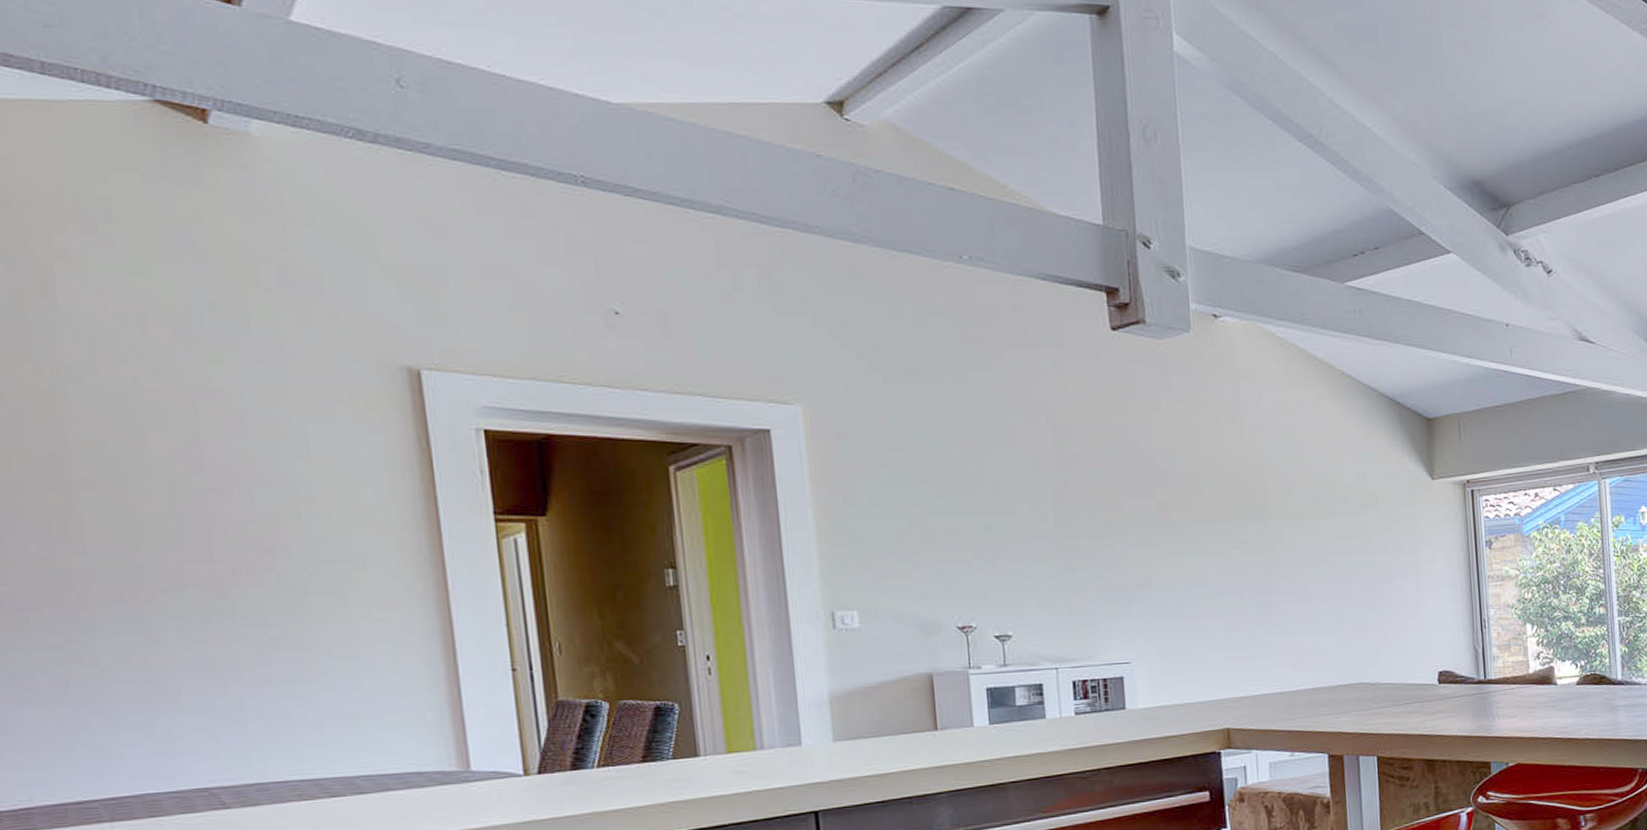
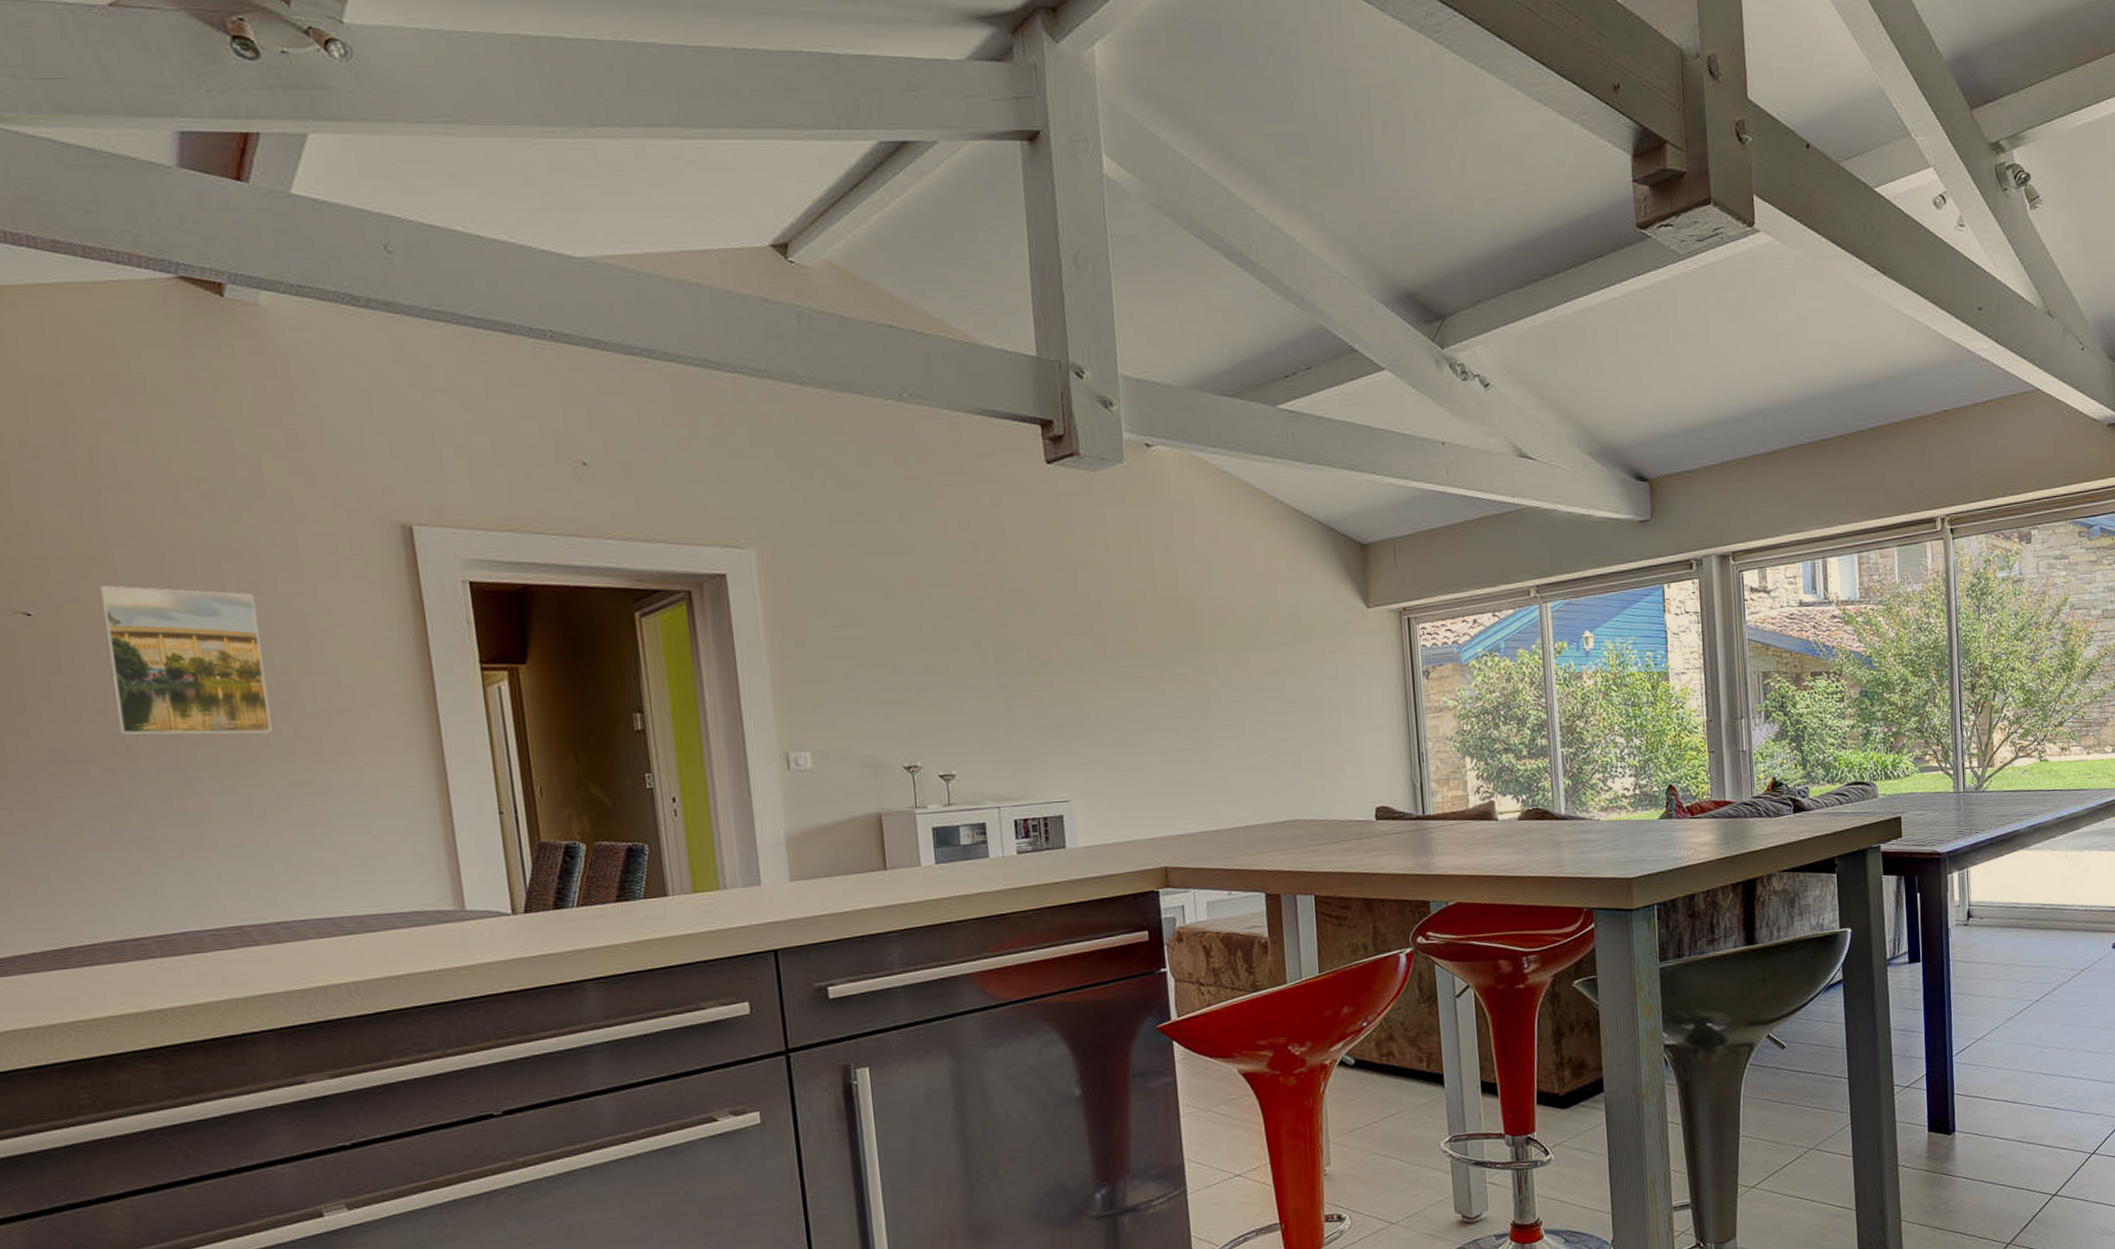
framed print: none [49,423,251,584] -> present [100,585,272,735]

